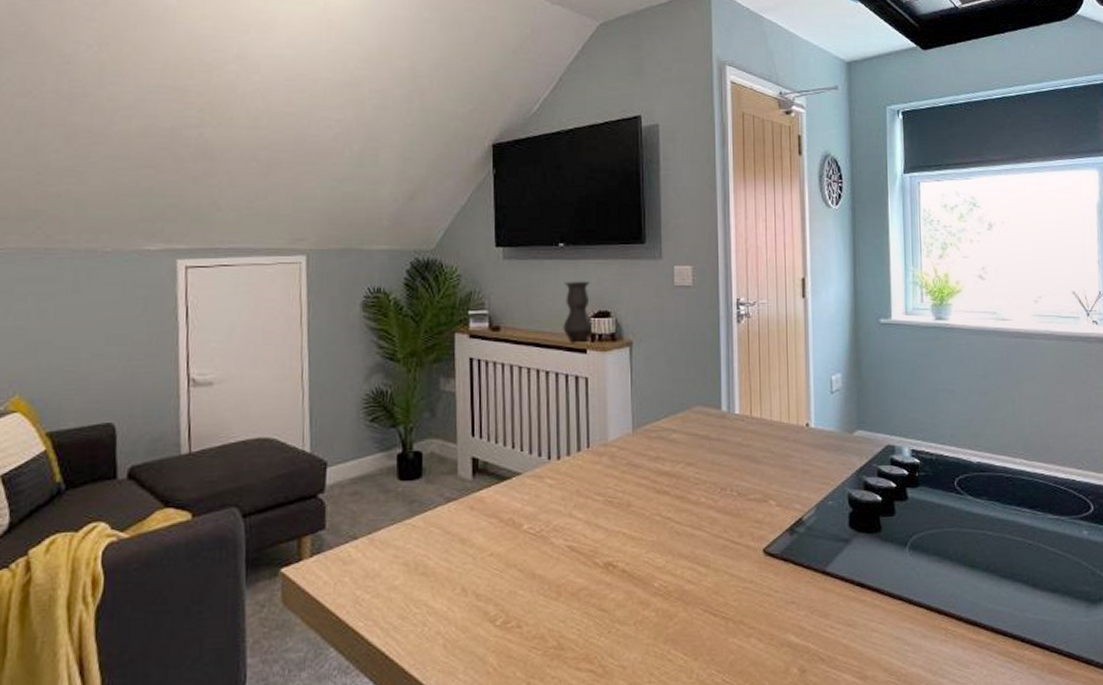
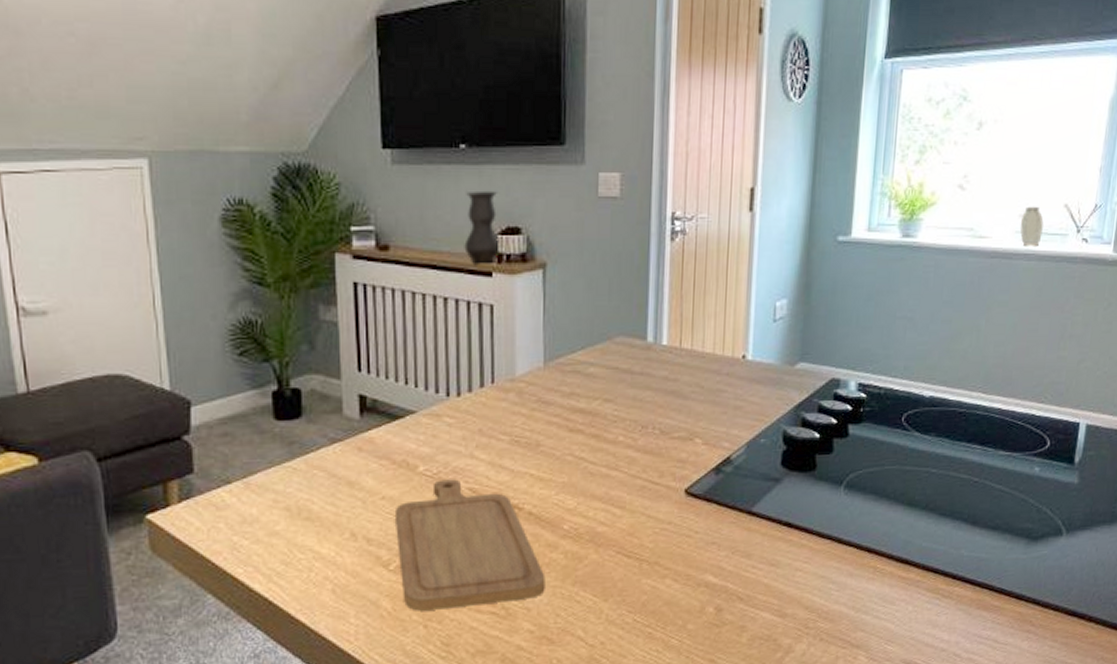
chopping board: none [501,537,639,668] -> present [394,479,545,611]
vase: none [1036,293,1057,329] -> present [1020,206,1044,248]

